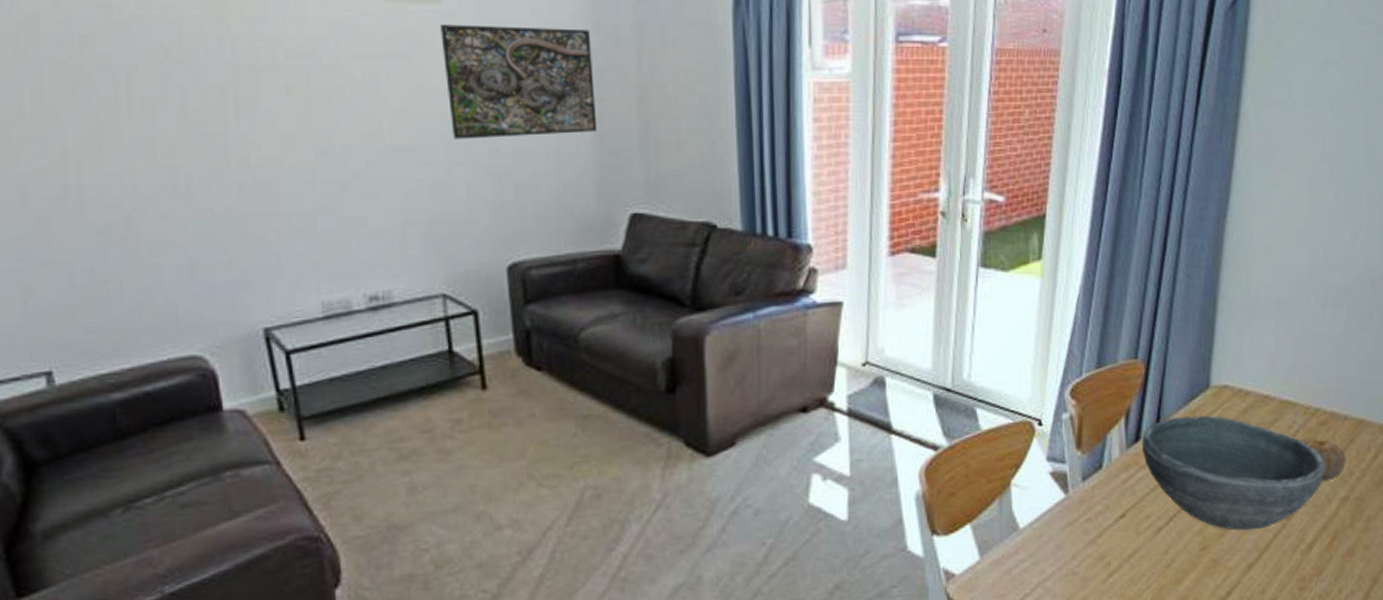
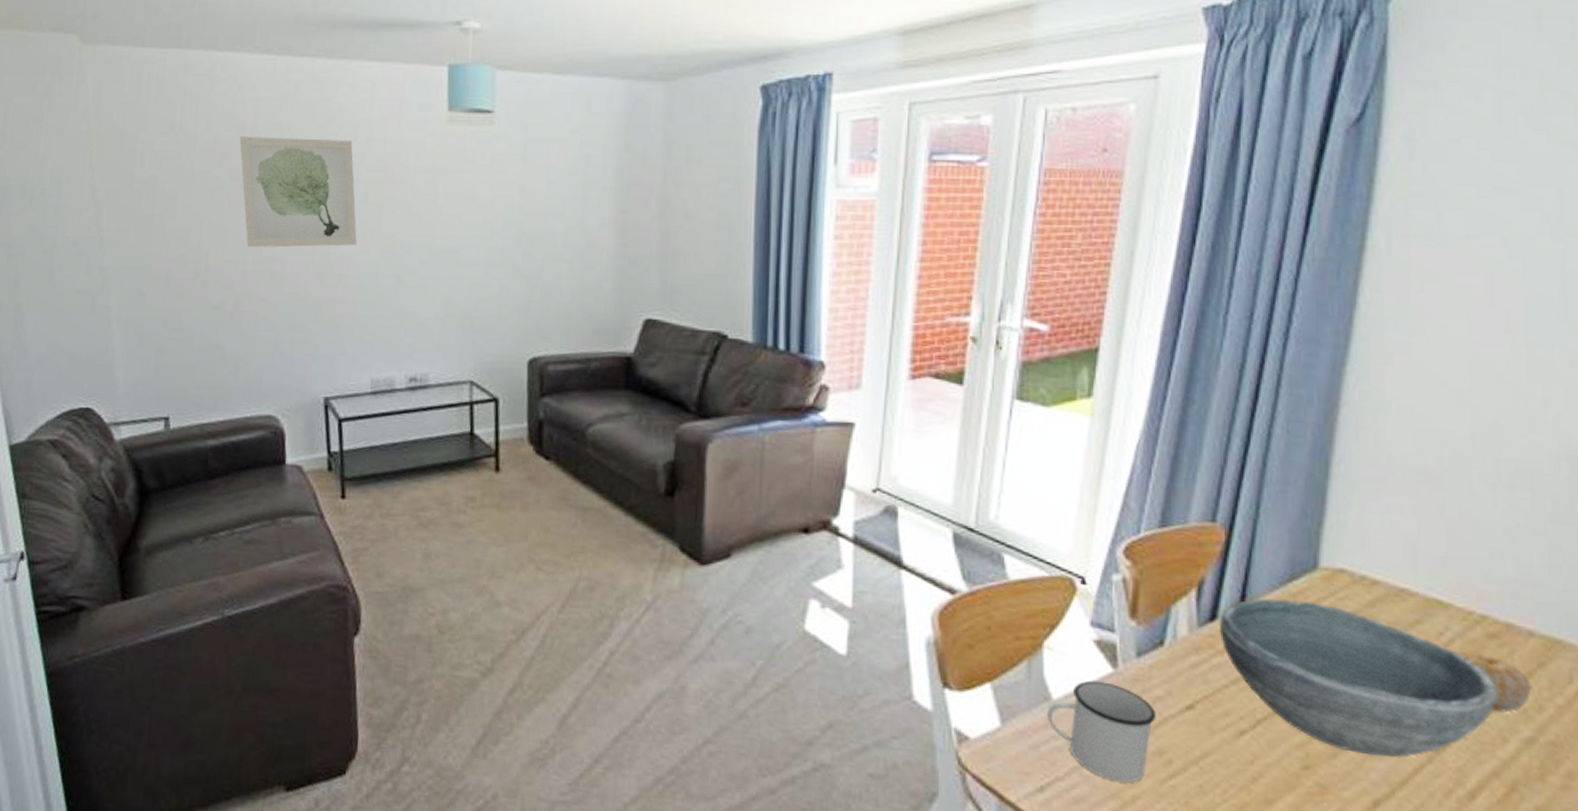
wall art: none [103,16,283,156] -> present [239,137,357,248]
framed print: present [440,24,598,140] -> none [491,143,621,244]
mug: none [1016,506,1098,588] -> present [1047,680,1156,783]

